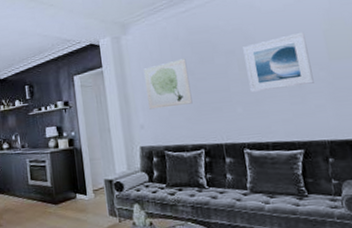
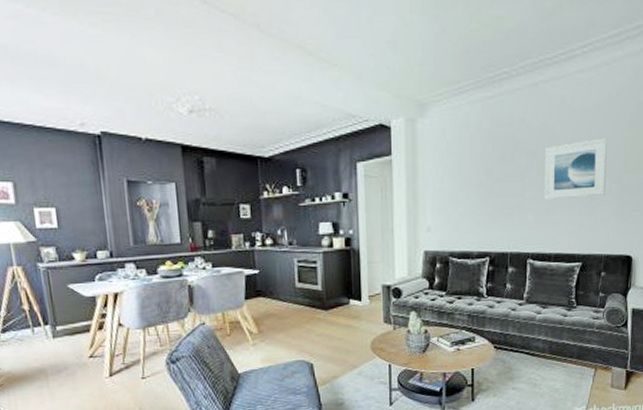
wall art: present [144,59,193,109] -> none [438,155,485,210]

